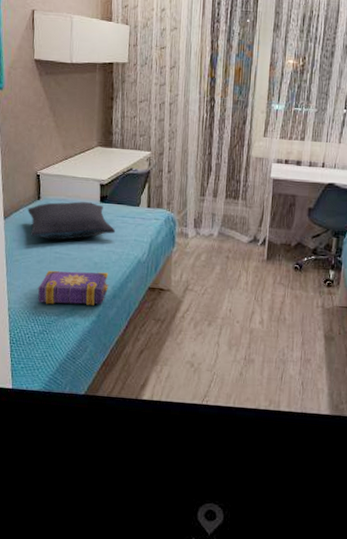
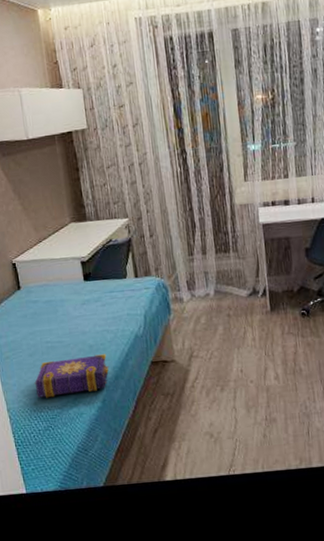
pillow: present [28,201,116,240] -> none [9,283,106,330]

